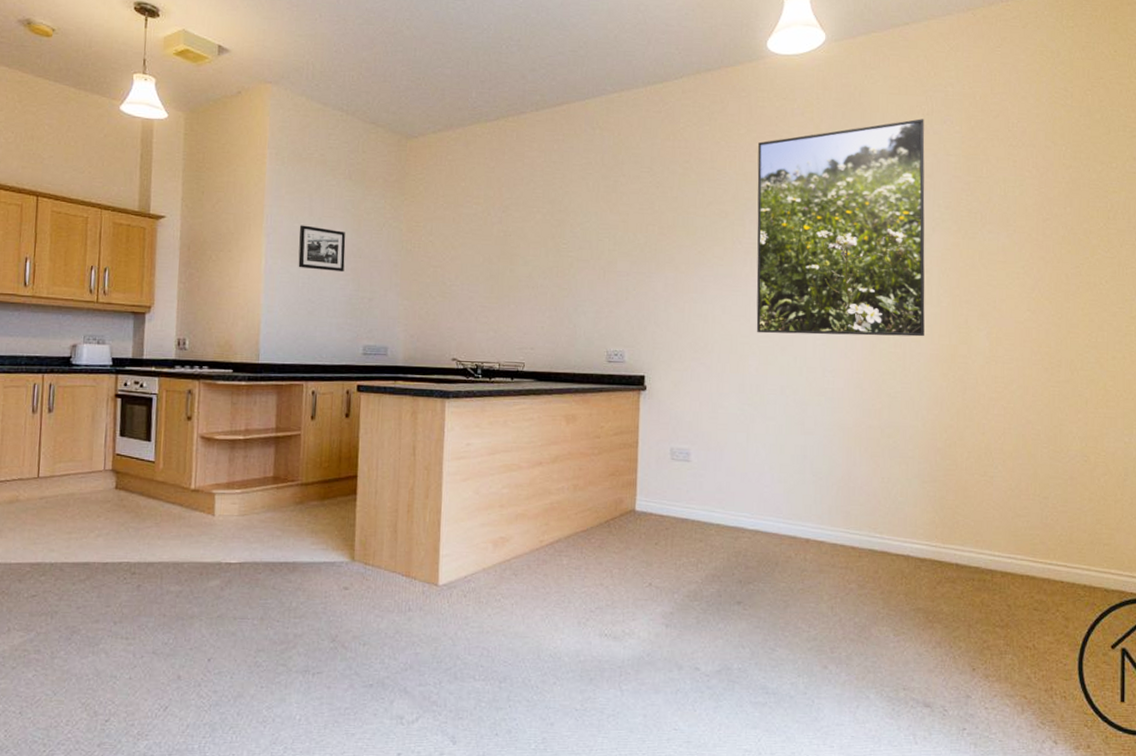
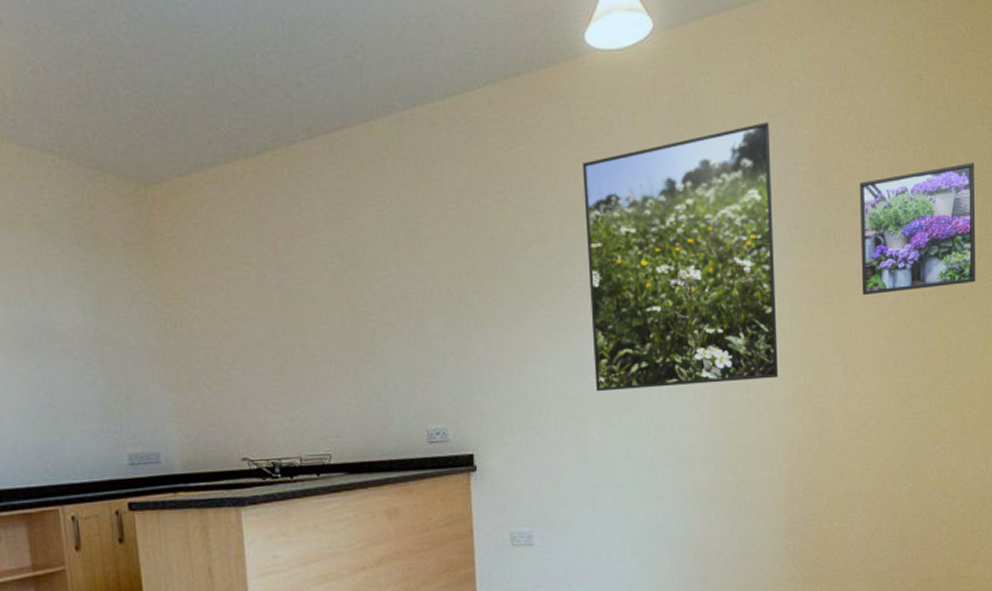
picture frame: present [298,225,346,273] -> none [20,309,89,366]
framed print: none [1006,163,1119,271] -> present [860,162,976,295]

